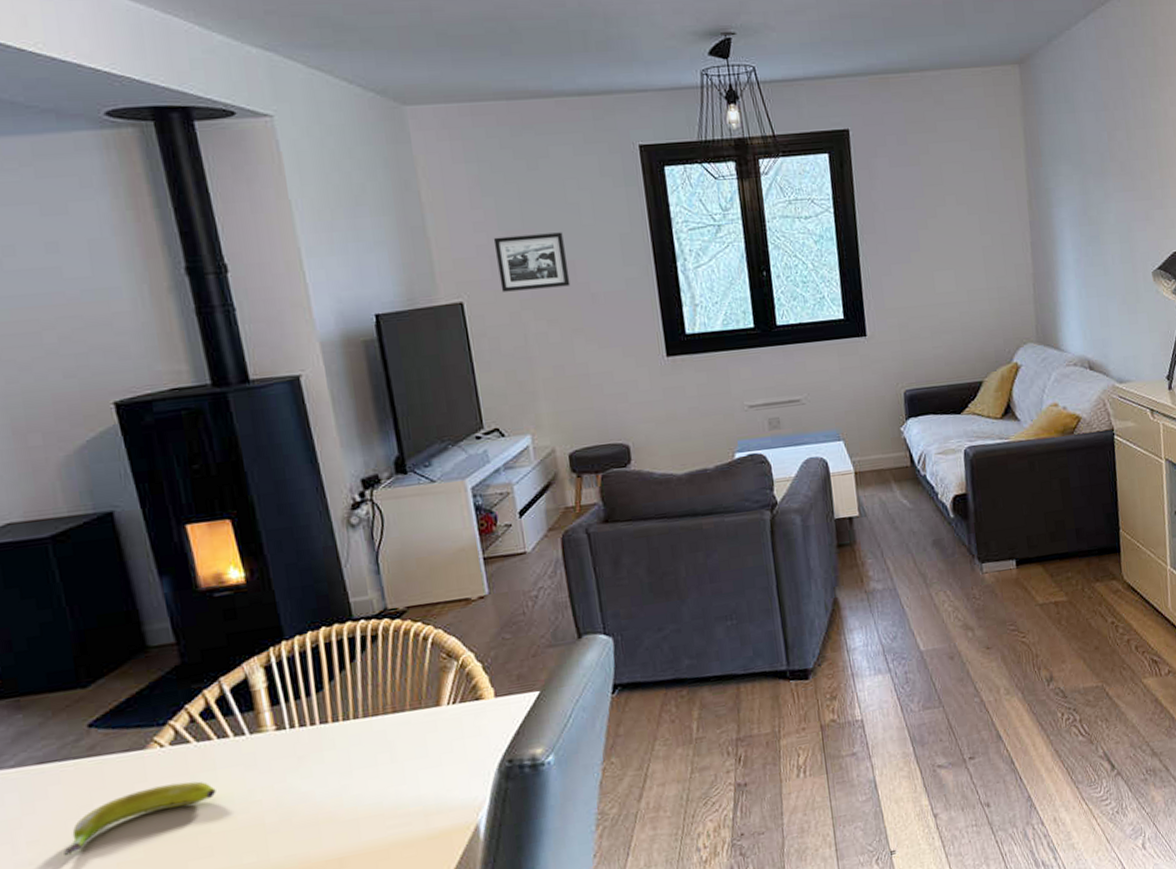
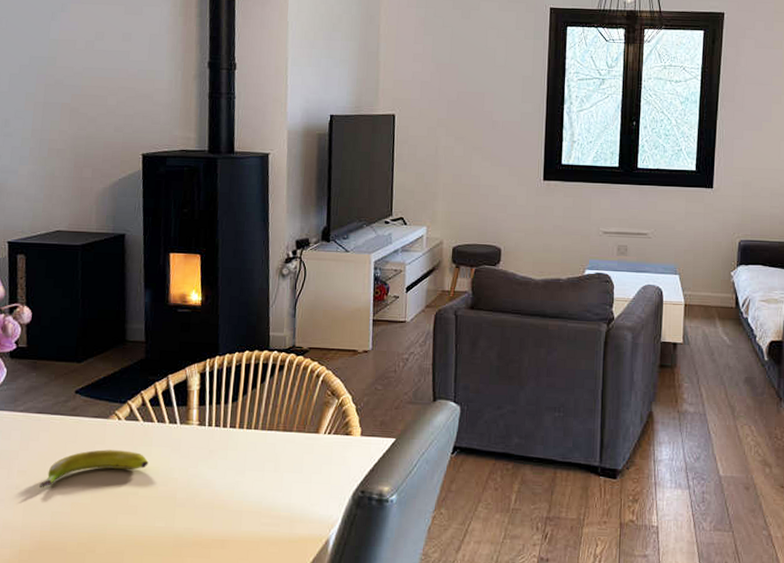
picture frame: present [493,232,571,292] -> none [425,67,479,113]

